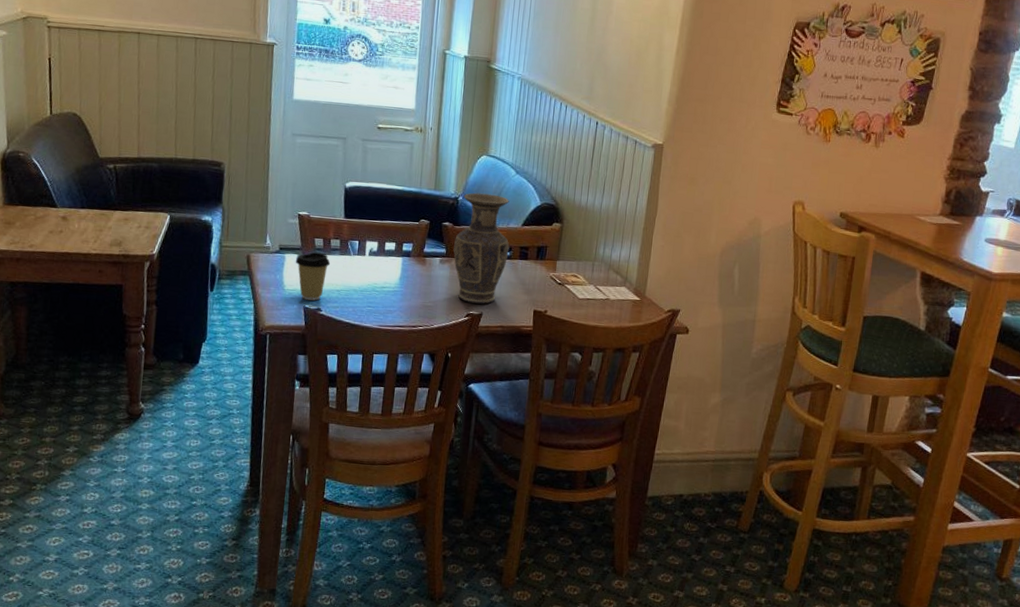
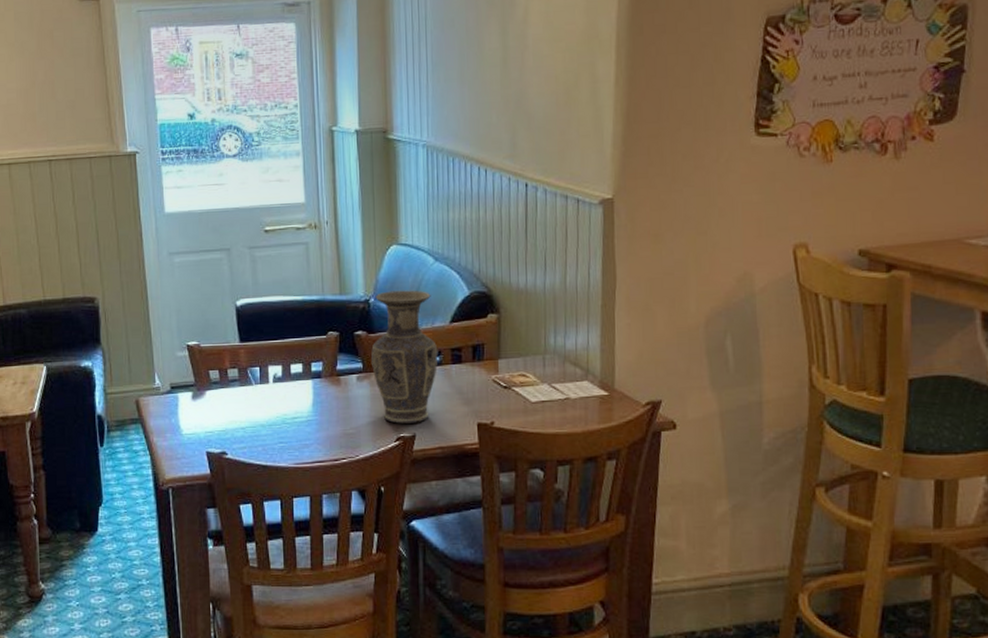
coffee cup: present [295,252,331,301] -> none [190,386,231,444]

